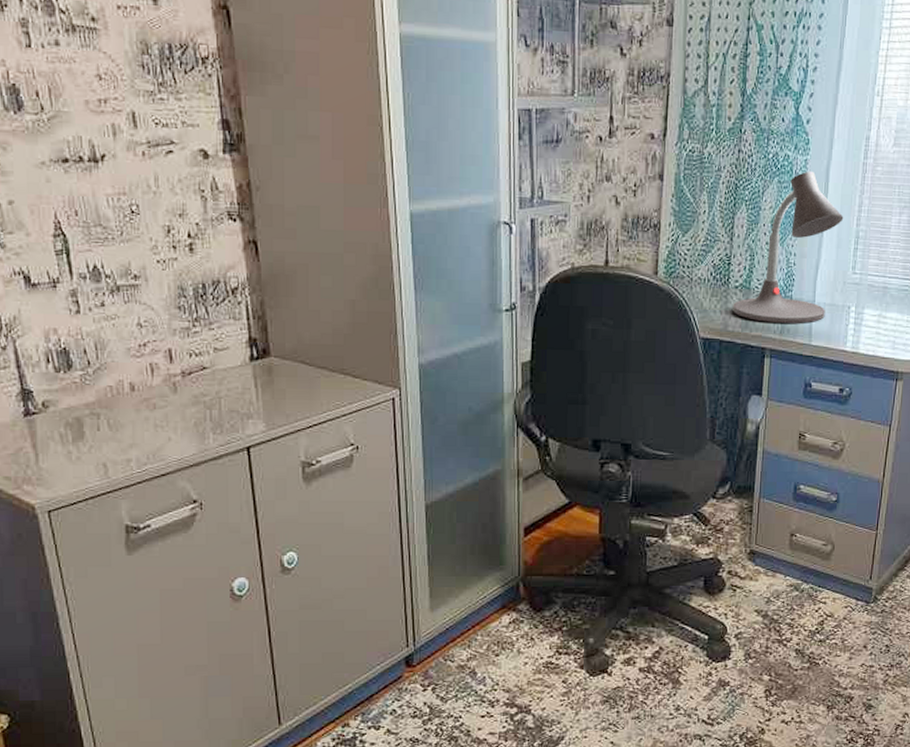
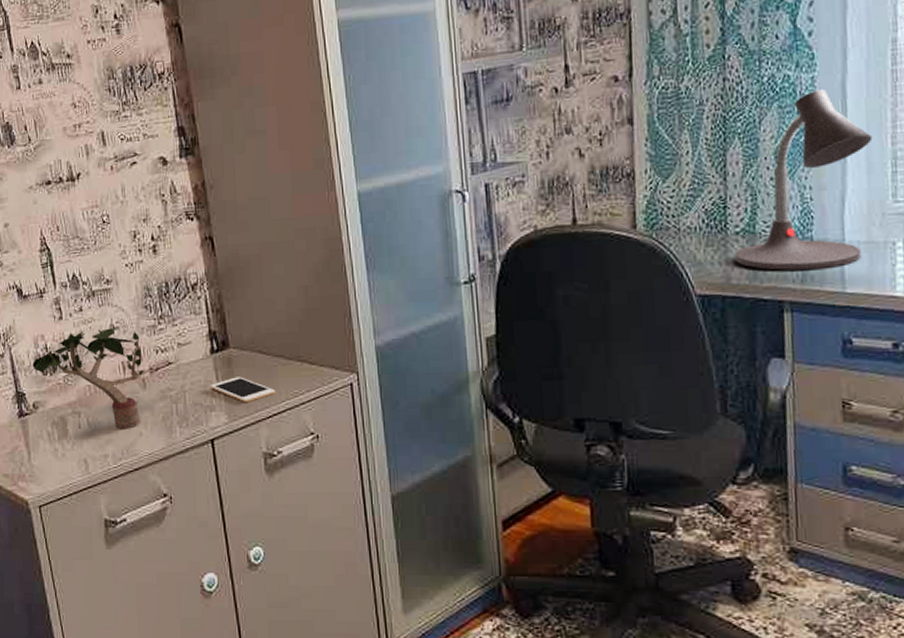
potted plant: none [33,326,175,433] -> present [25,327,144,429]
cell phone: none [248,386,316,413] -> present [210,377,275,403]

